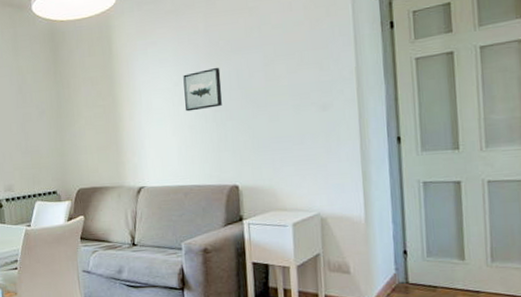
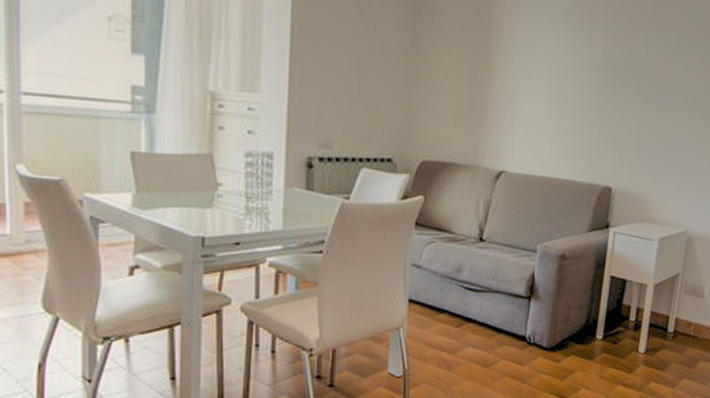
wall art: present [183,67,222,112] -> none [570,43,617,92]

